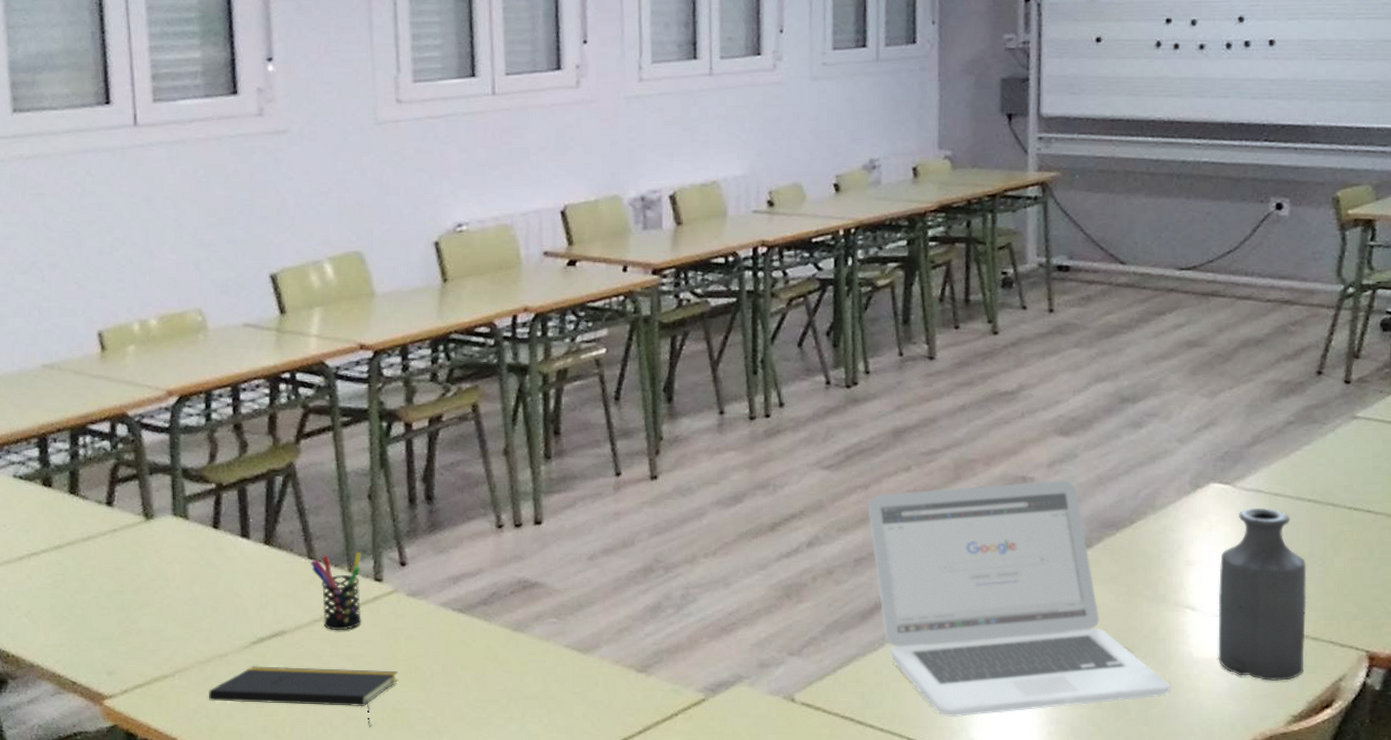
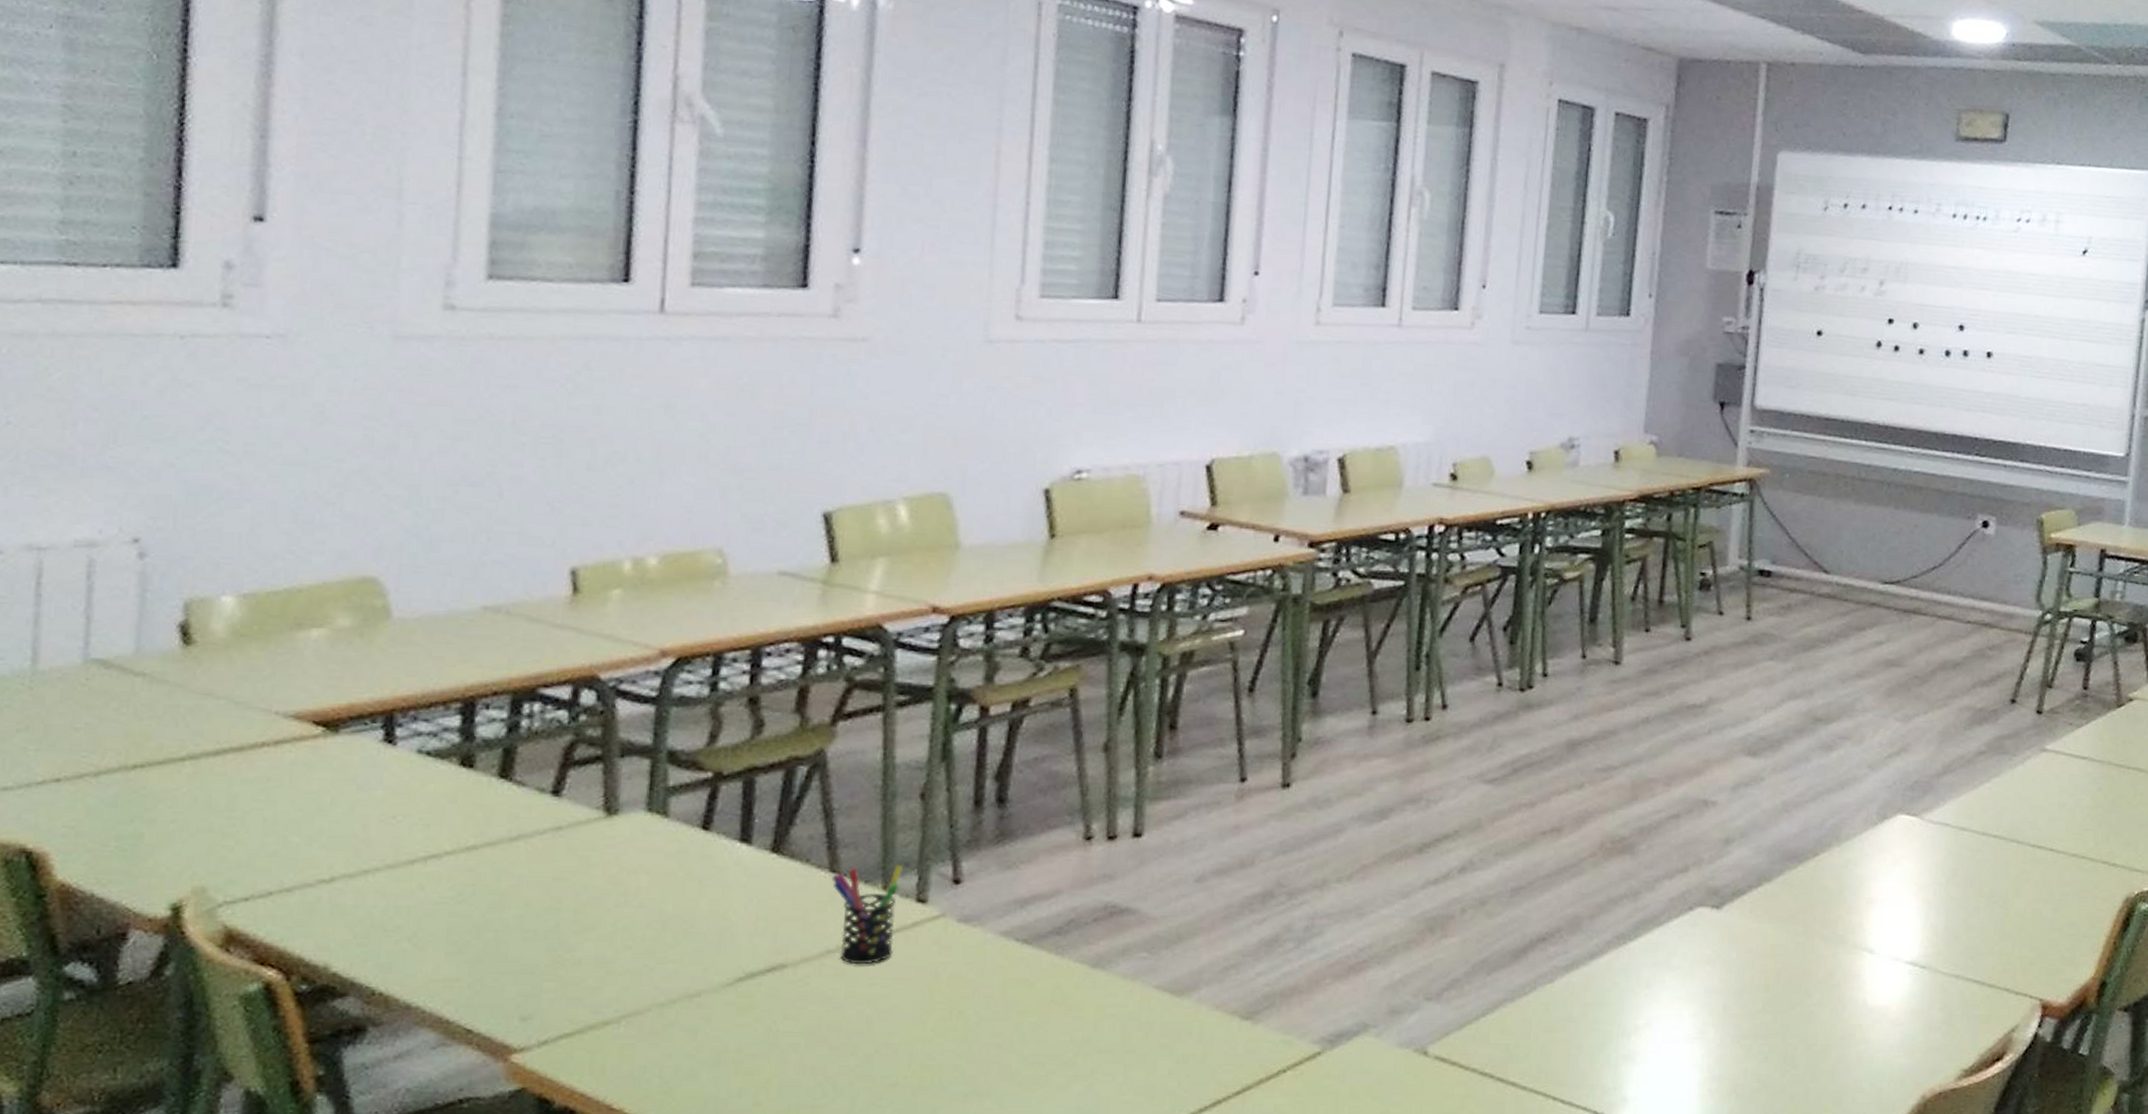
notepad: present [209,666,398,727] -> none [666,1009,934,1089]
laptop: present [867,480,1172,717] -> none [1531,805,1843,1072]
bottle: present [1218,508,1307,681] -> none [1892,843,1988,1031]

